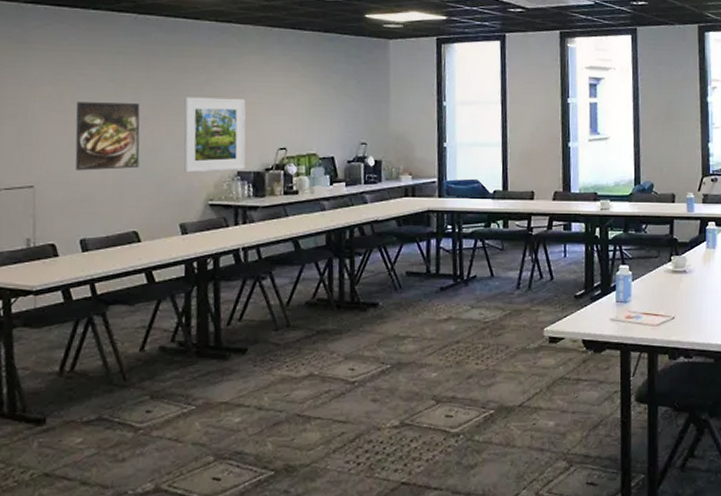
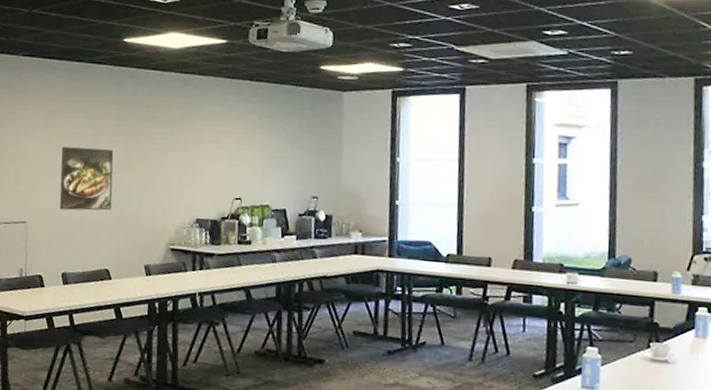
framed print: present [183,97,246,173] -> none [149,145,205,218]

